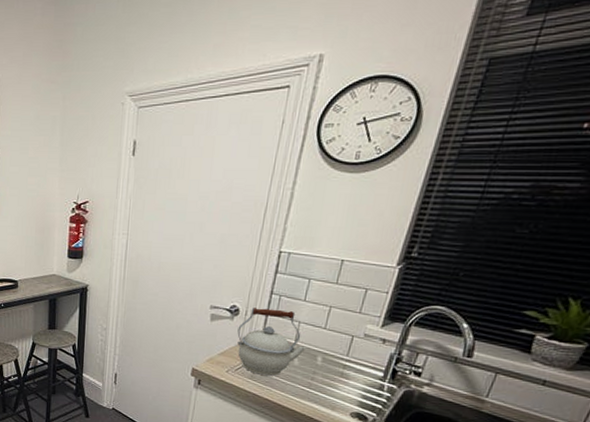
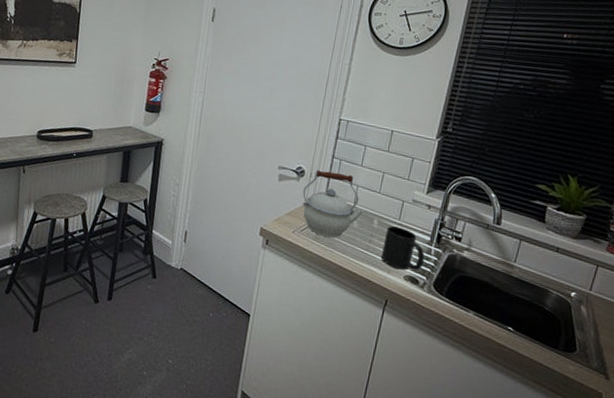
mug: none [324,362,376,407] -> present [381,226,425,271]

